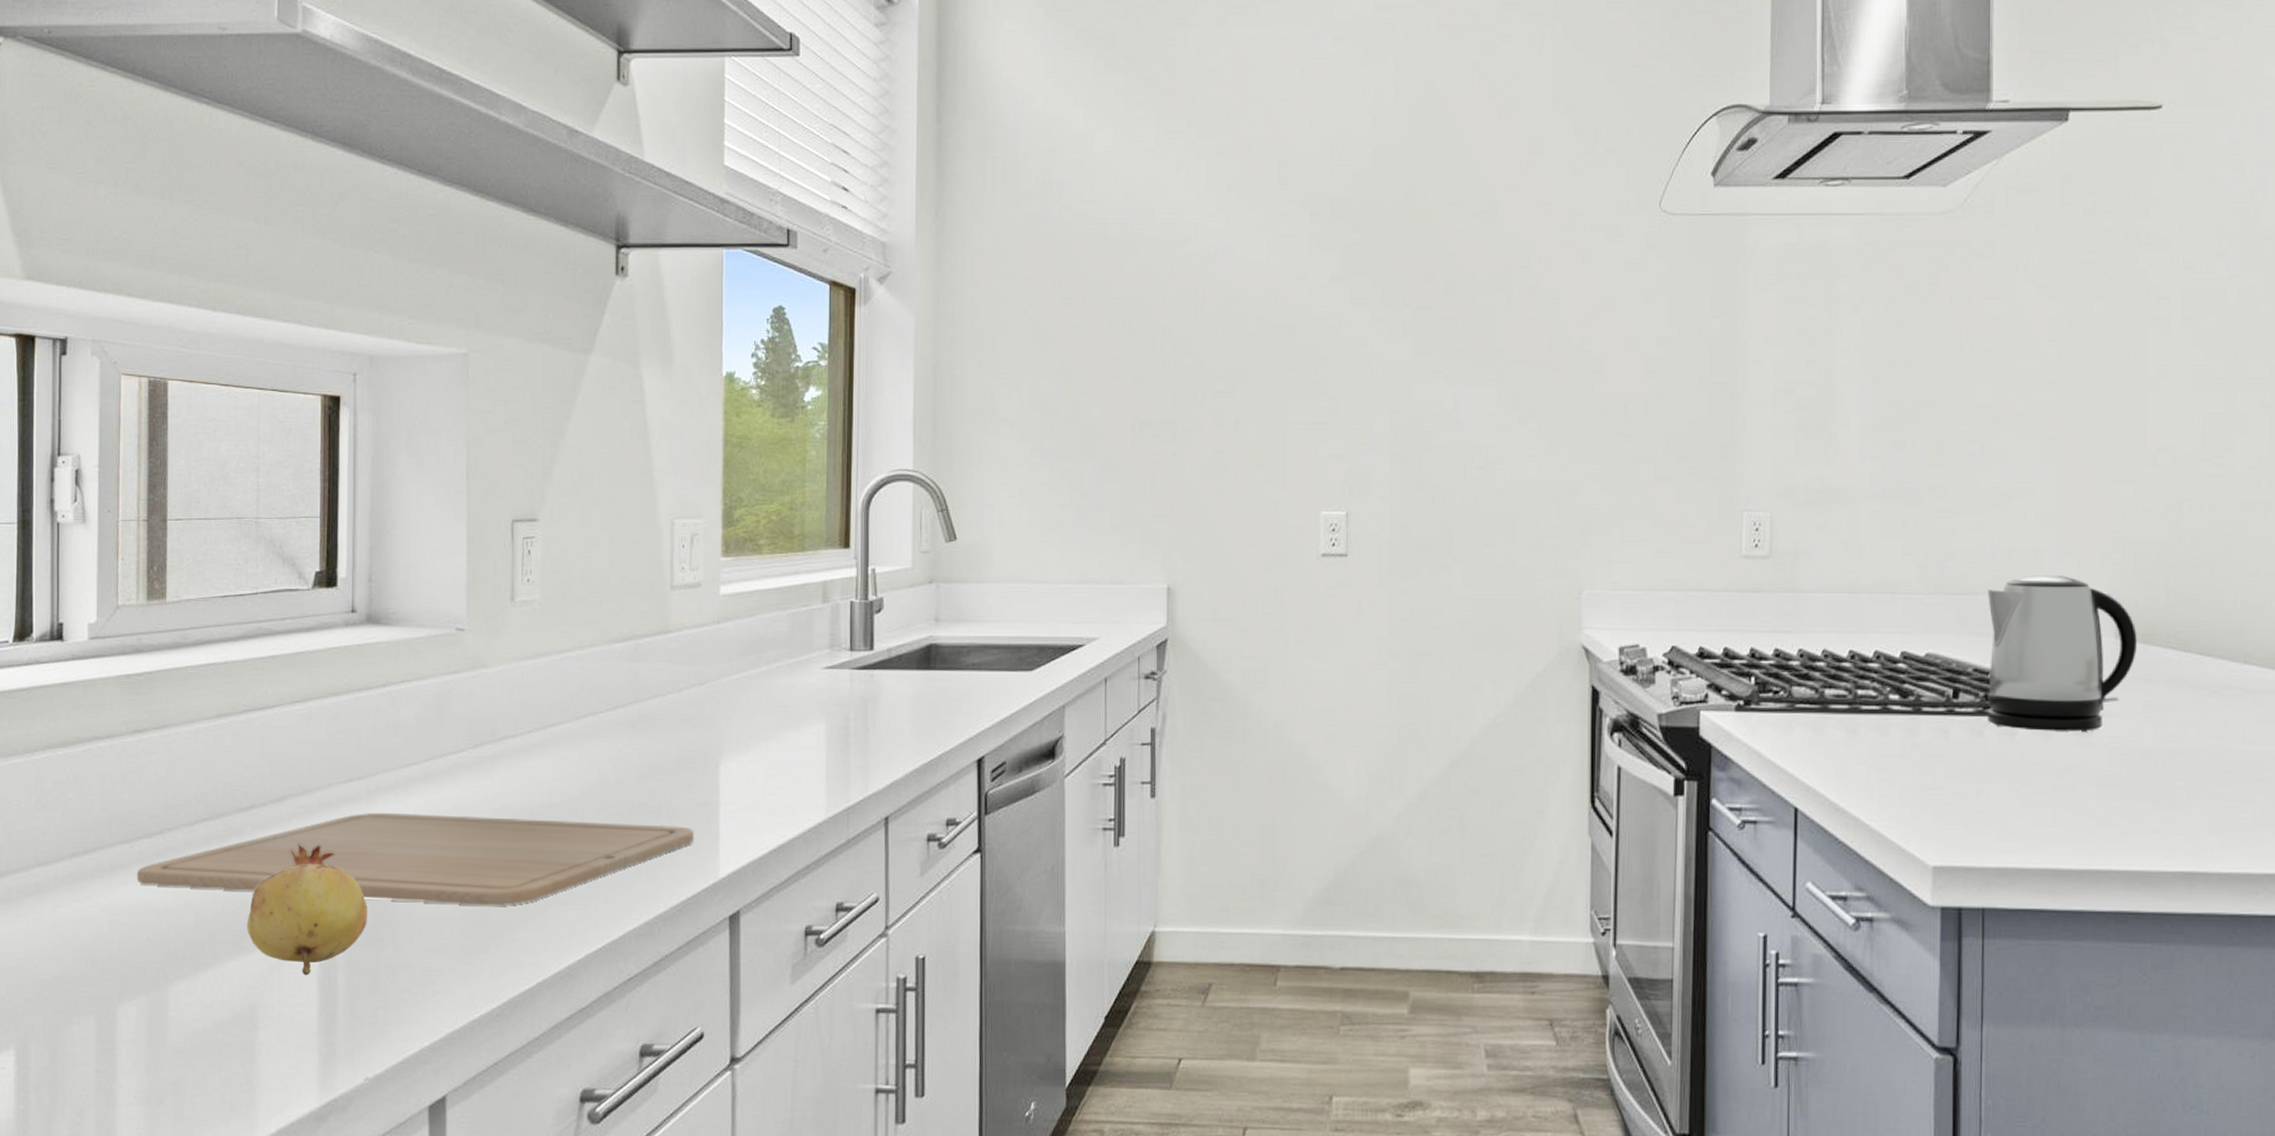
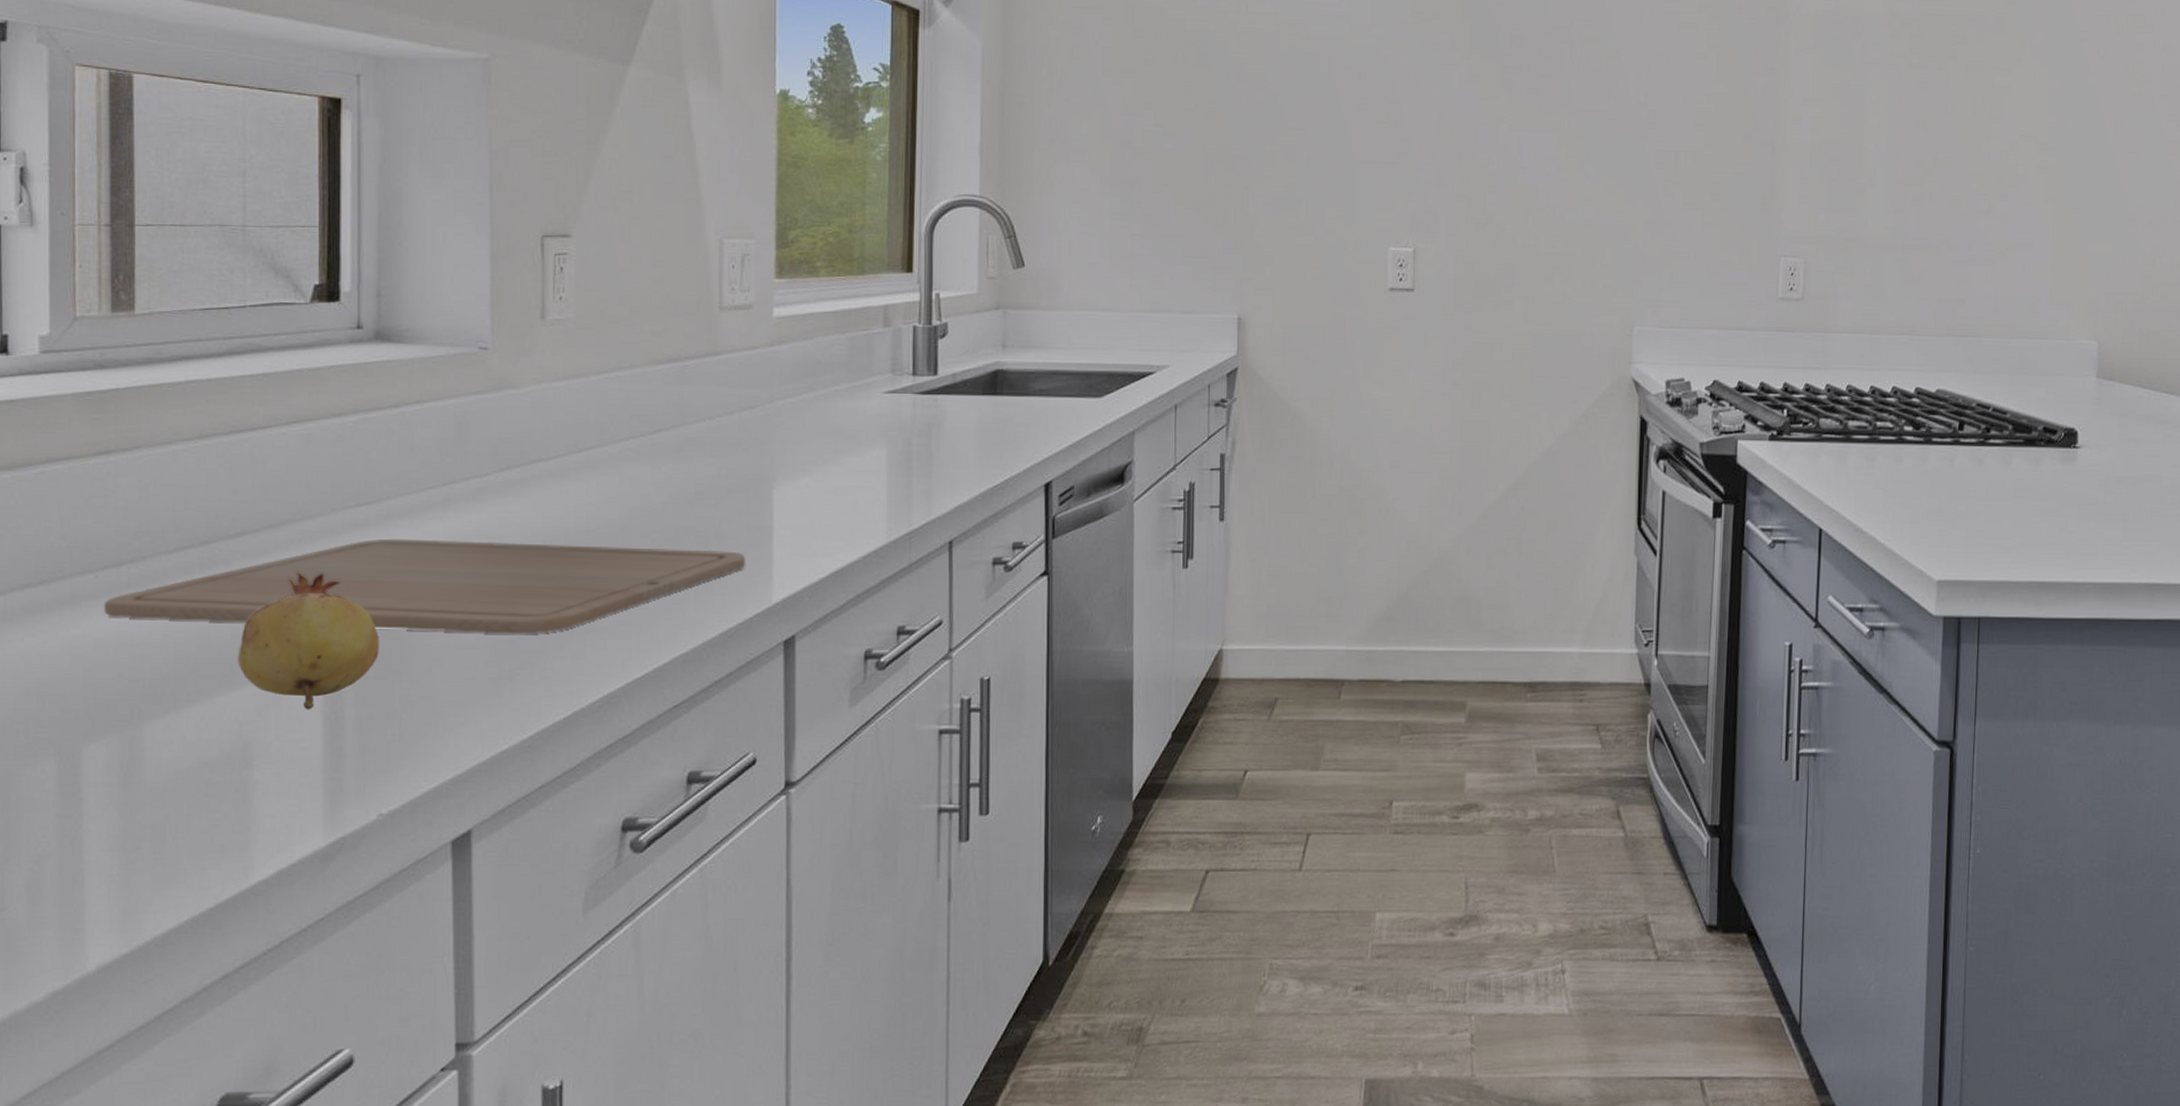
kettle: present [1986,575,2137,732] -> none [1987,321,2115,460]

